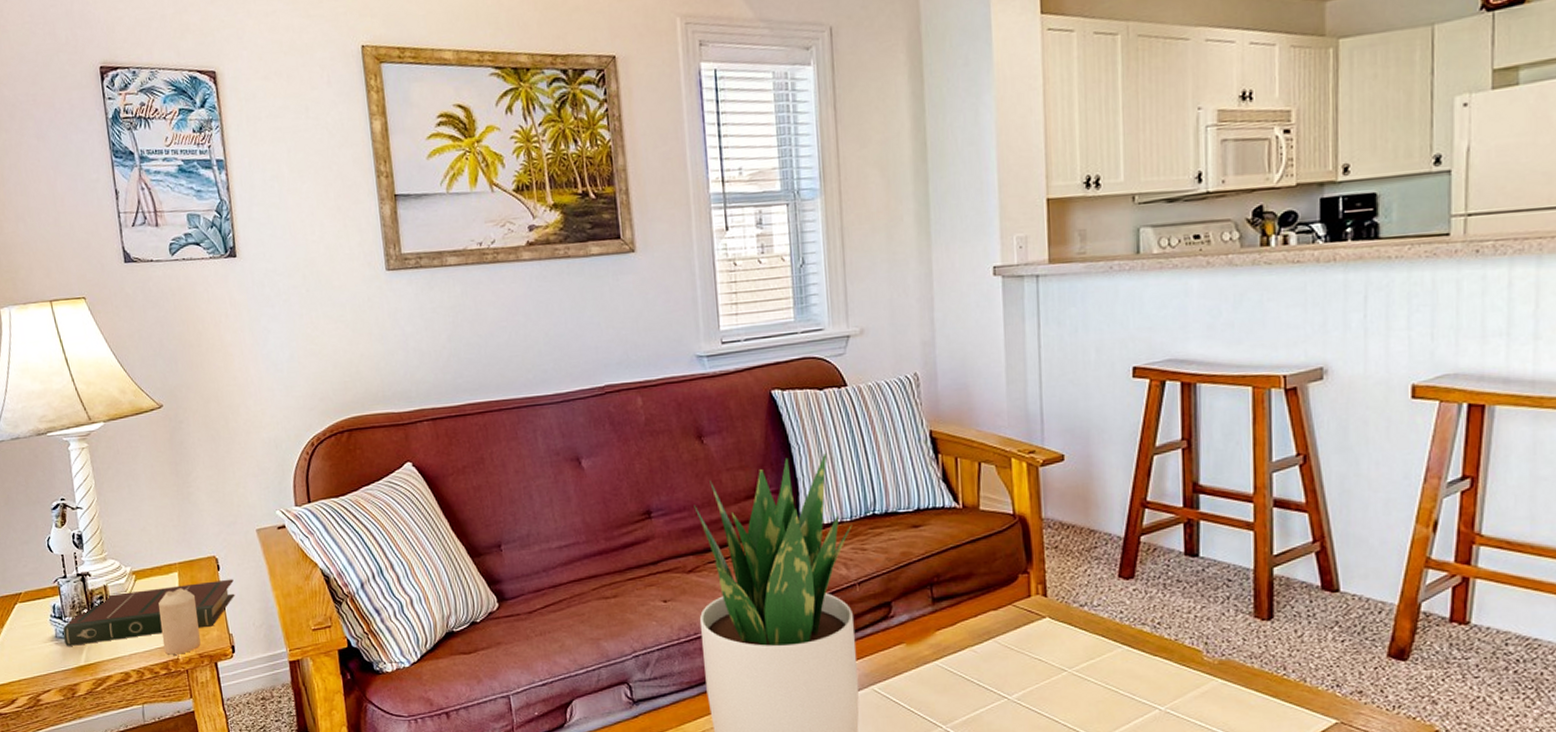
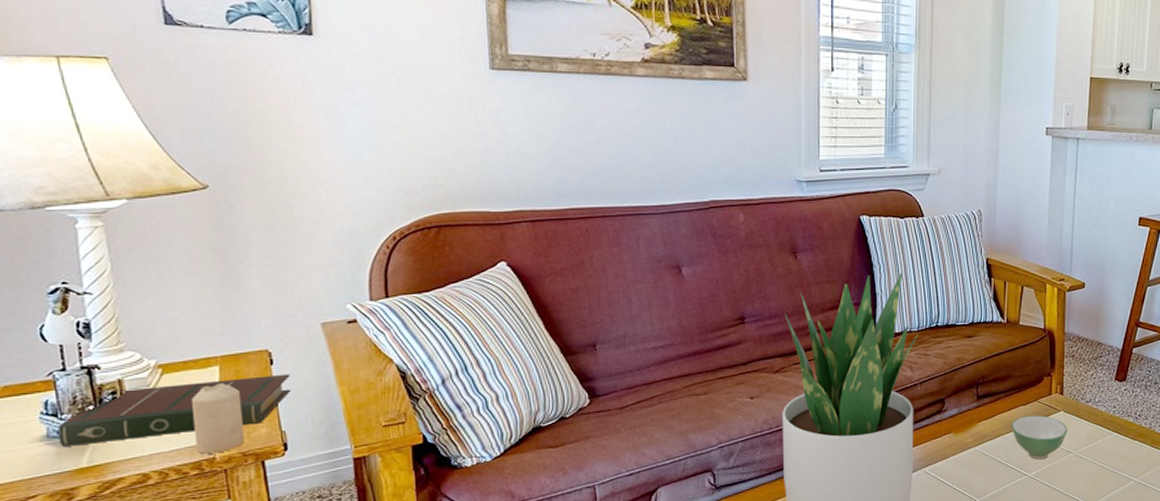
bowl: none [979,623,1058,679] -> present [1011,415,1068,460]

